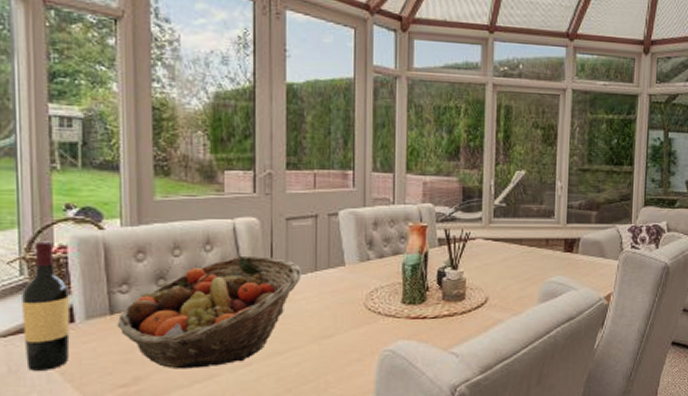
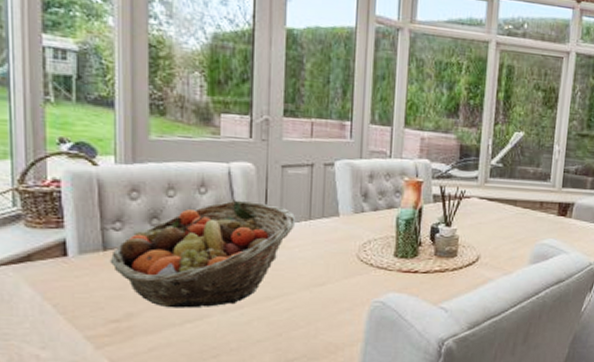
wine bottle: present [22,241,70,371] -> none [15,173,63,302]

